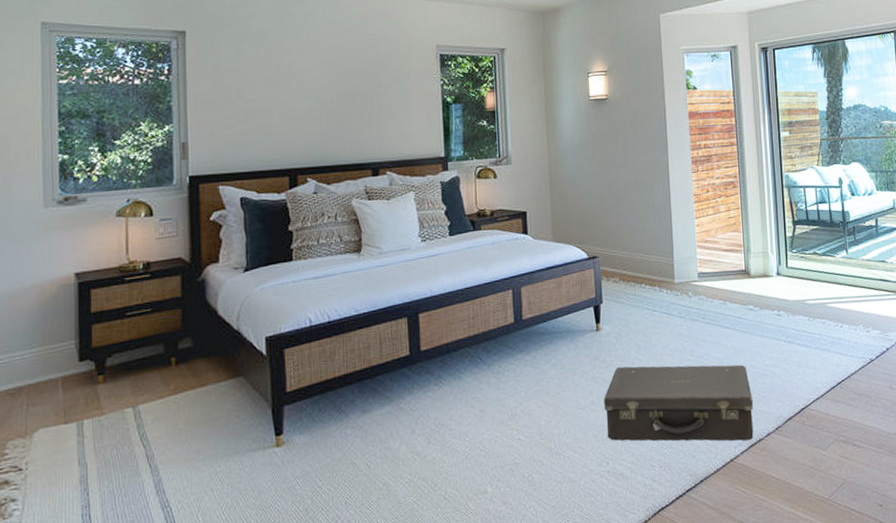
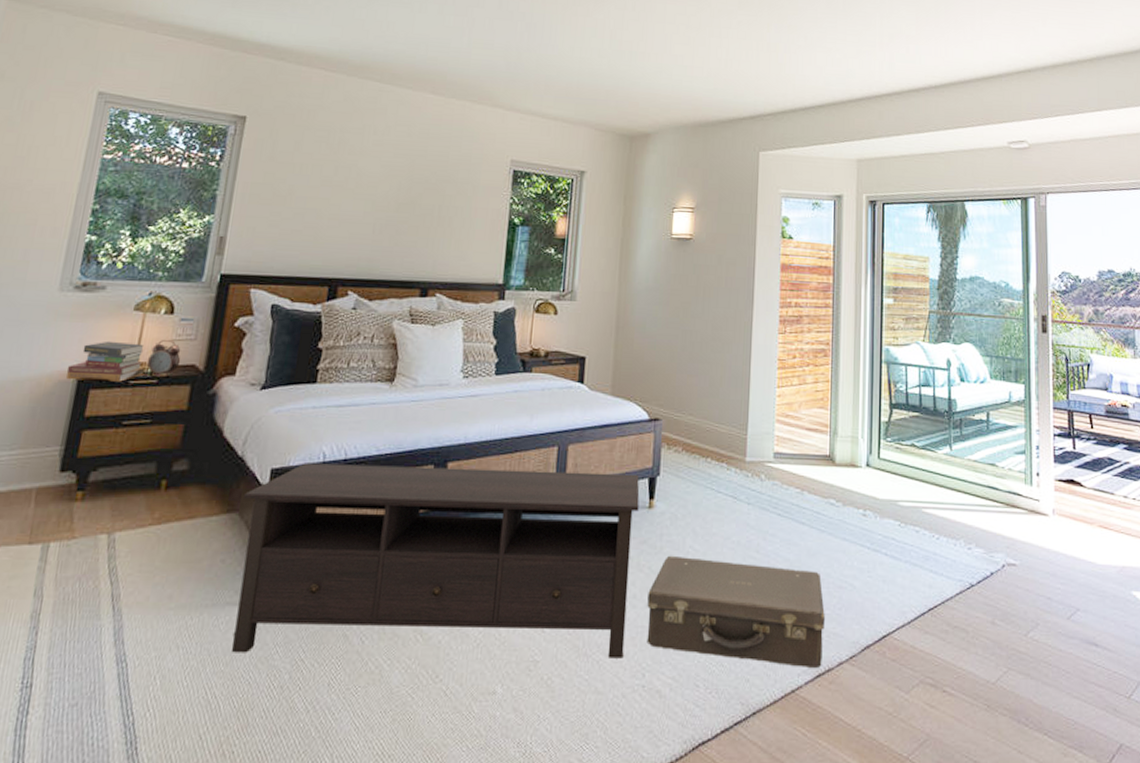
books: none [66,245,136,283] -> present [66,341,145,382]
alarm clock: none [137,238,168,271] -> present [146,339,181,376]
storage bench: none [246,304,590,489] -> present [232,463,640,659]

